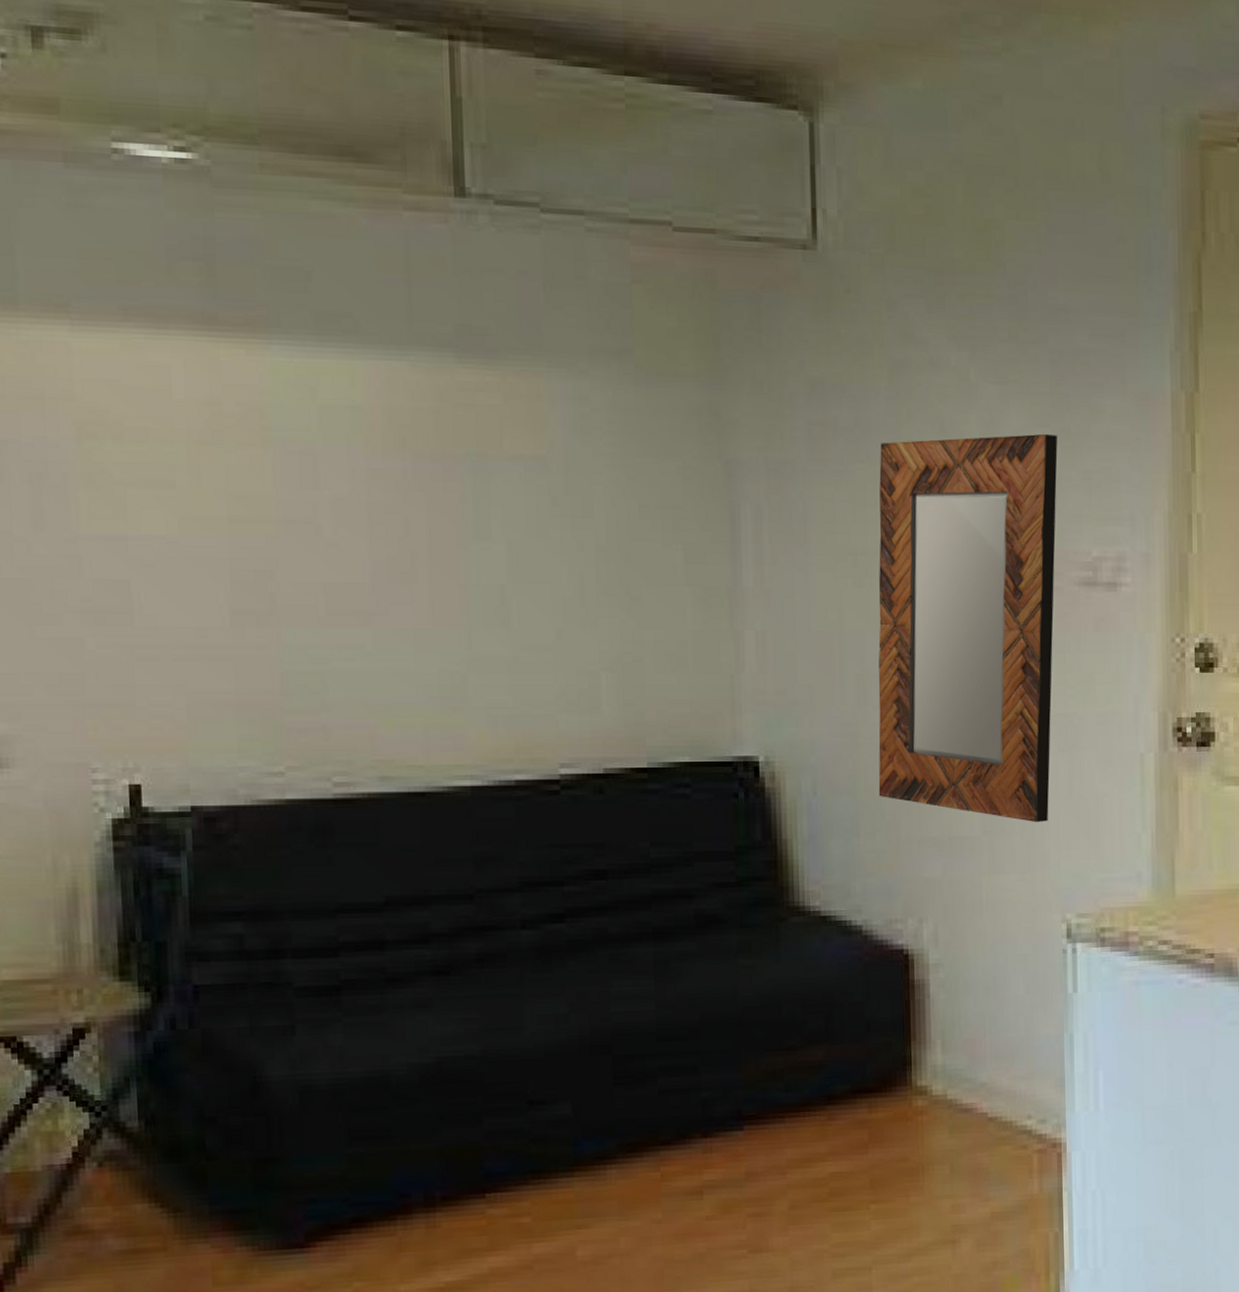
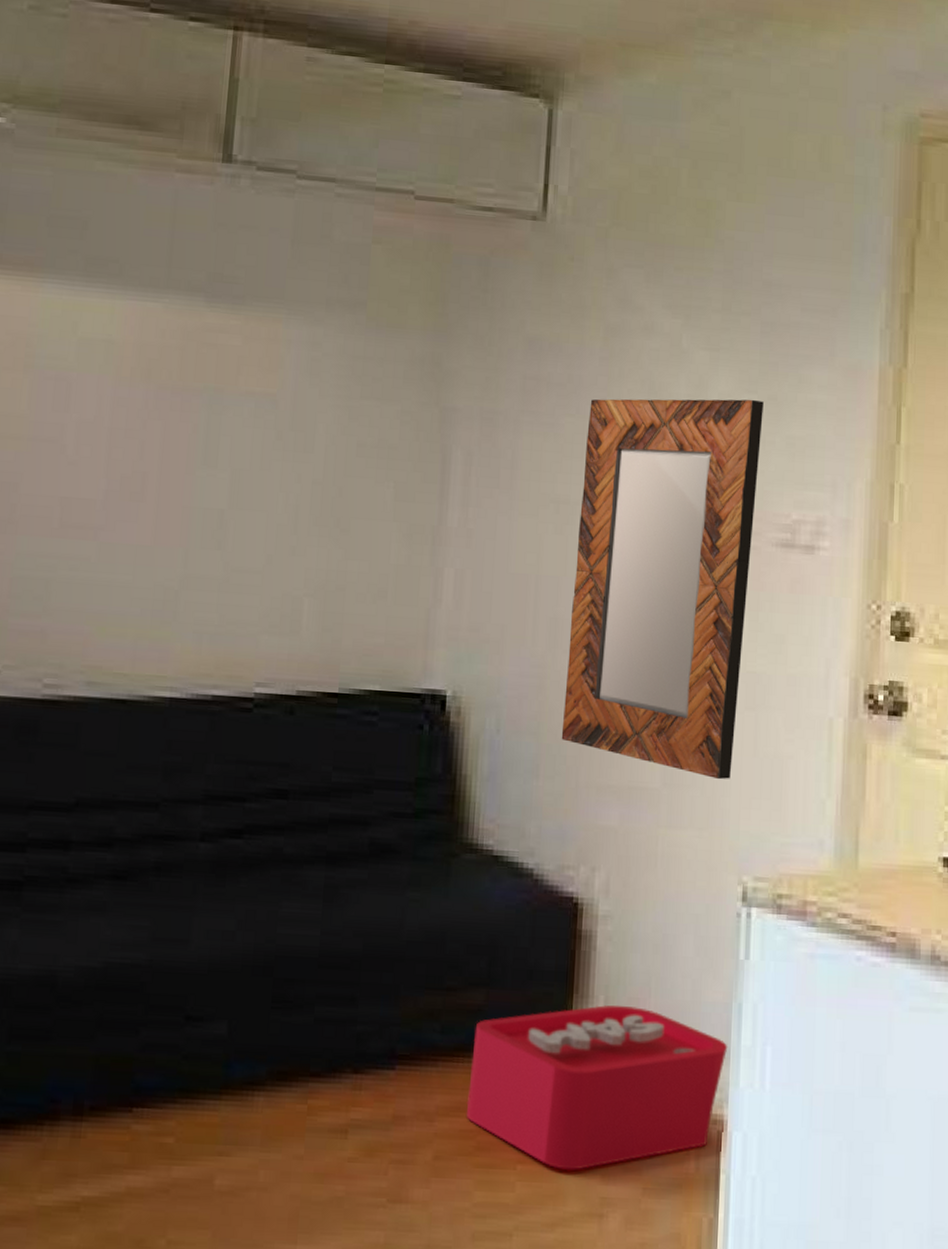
storage bin: none [816,1047,1063,1205] -> present [466,1005,728,1170]

